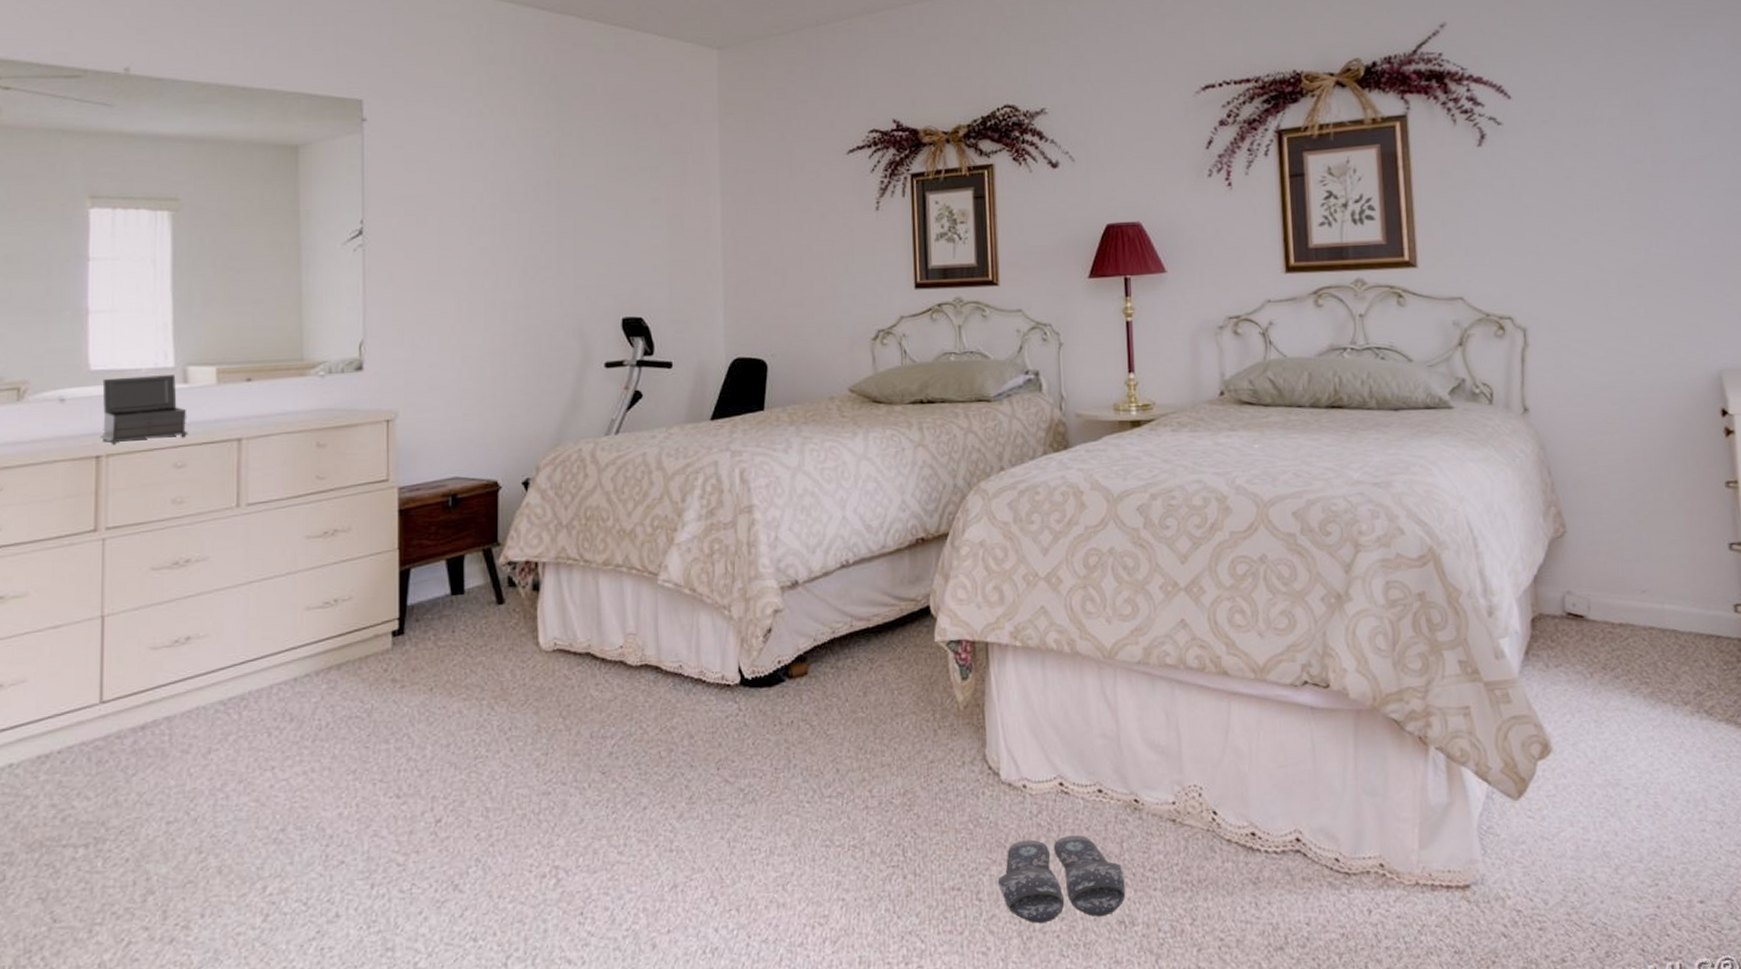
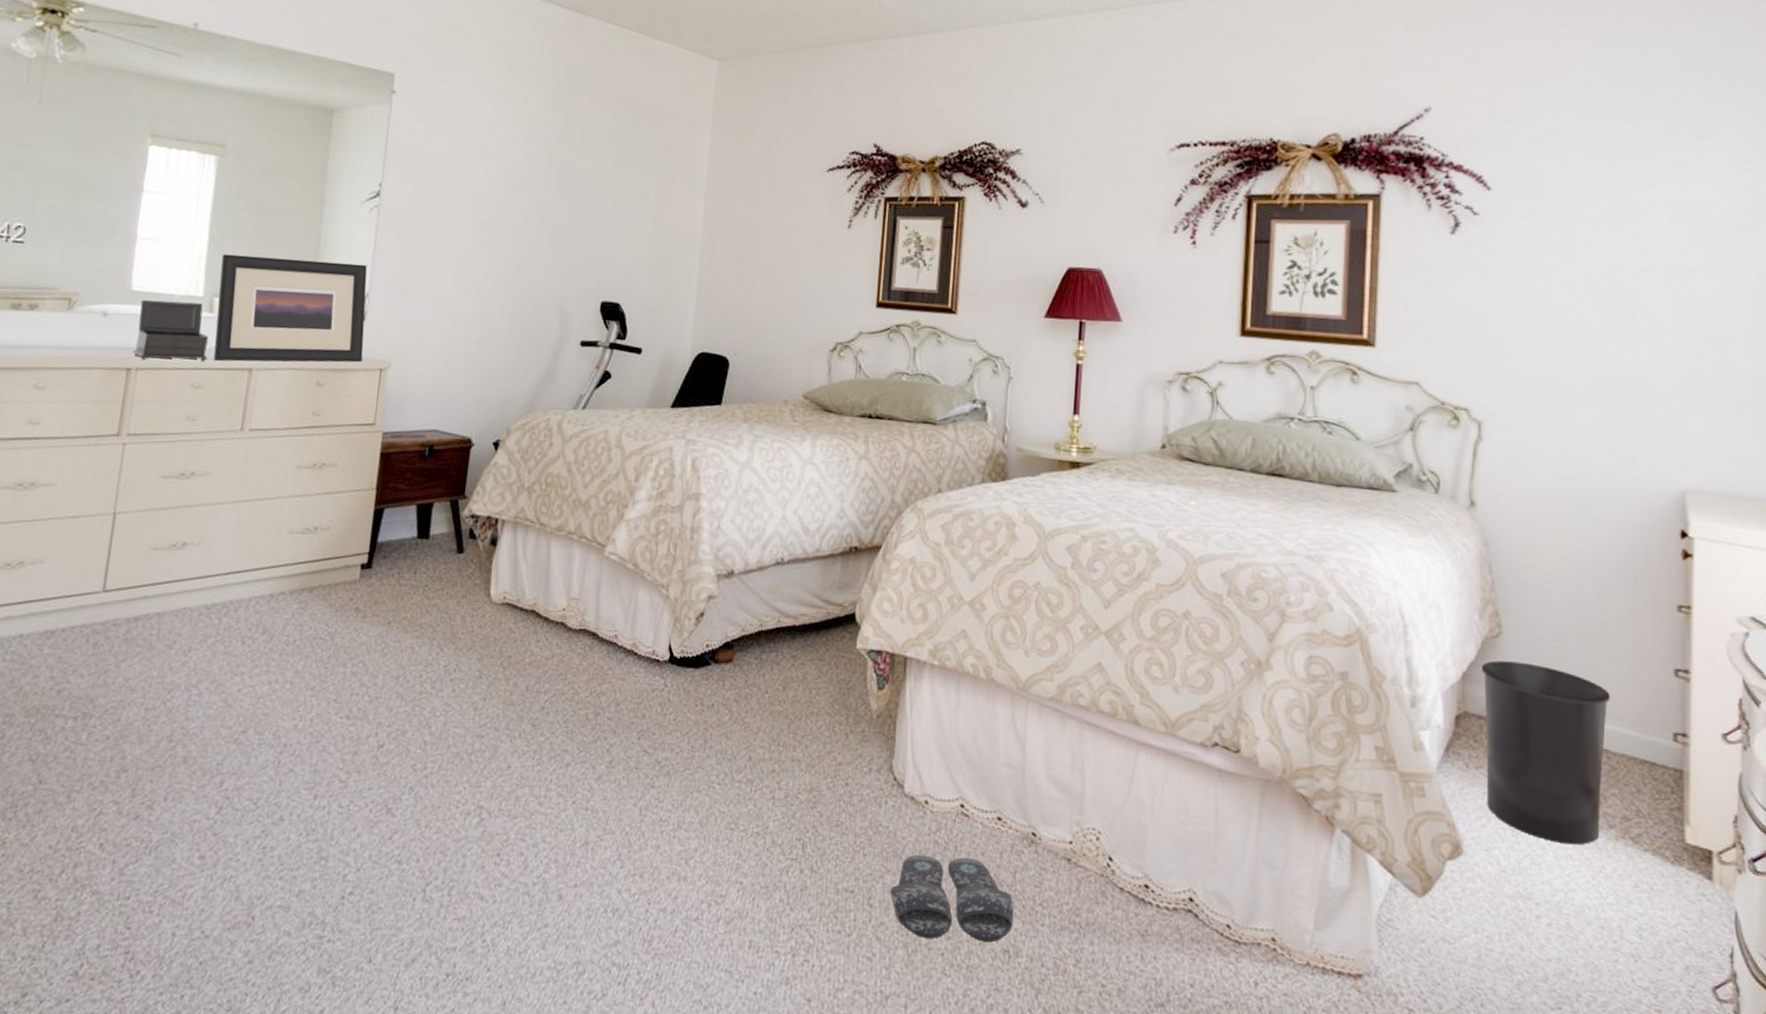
picture frame: none [190,310,365,435] -> present [213,254,367,363]
waste bin: none [1550,557,1676,727] -> present [1481,660,1611,845]

